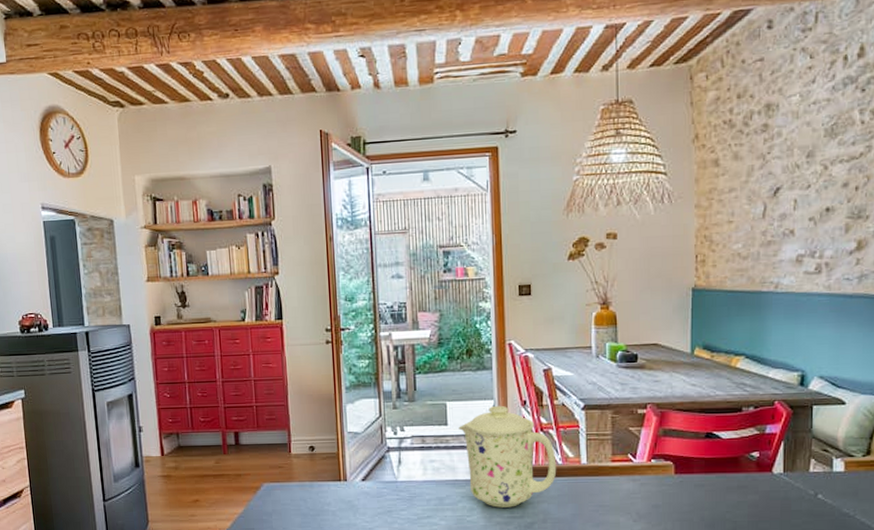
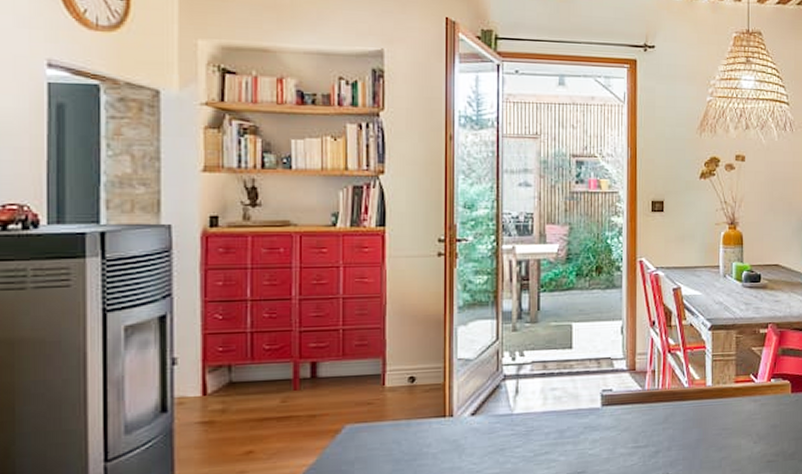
mug: present [458,405,557,508] -> none [584,326,683,437]

